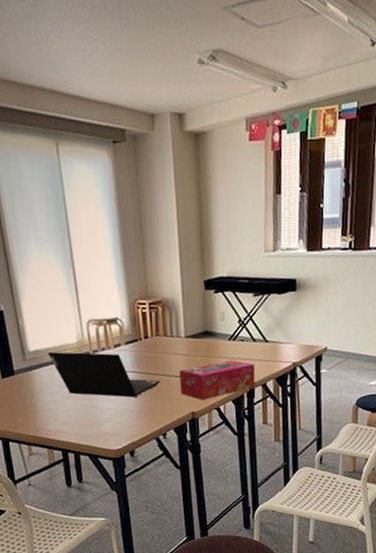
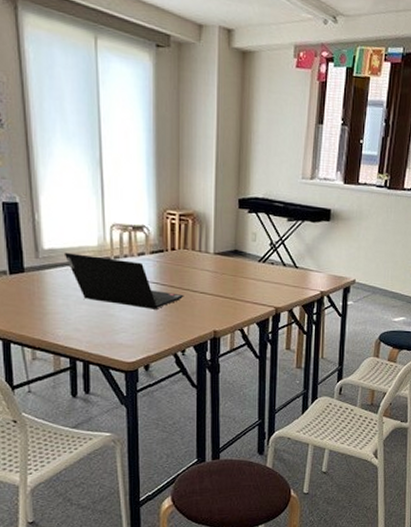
tissue box: present [179,359,255,400] -> none [204,281,283,320]

